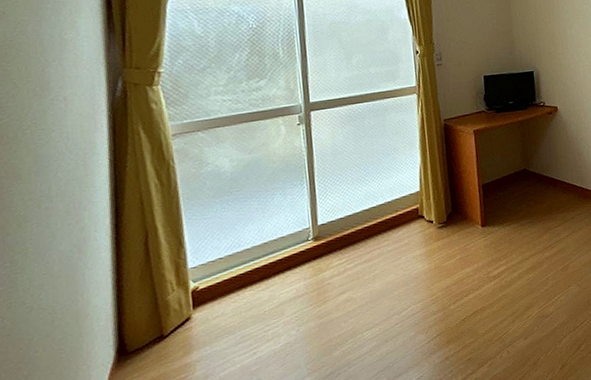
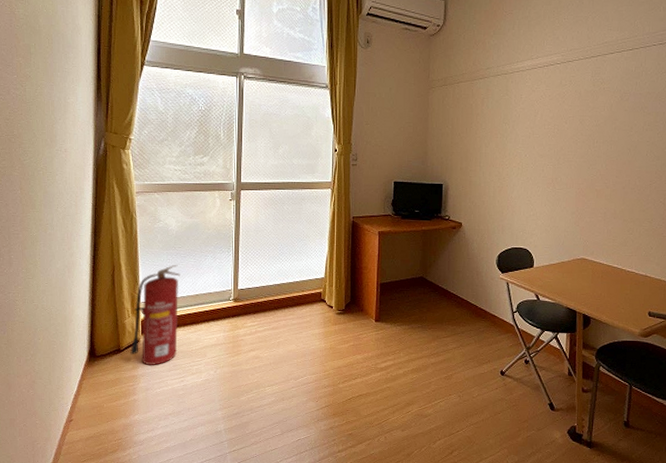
fire extinguisher: none [178,212,245,346] -> present [130,264,180,365]

